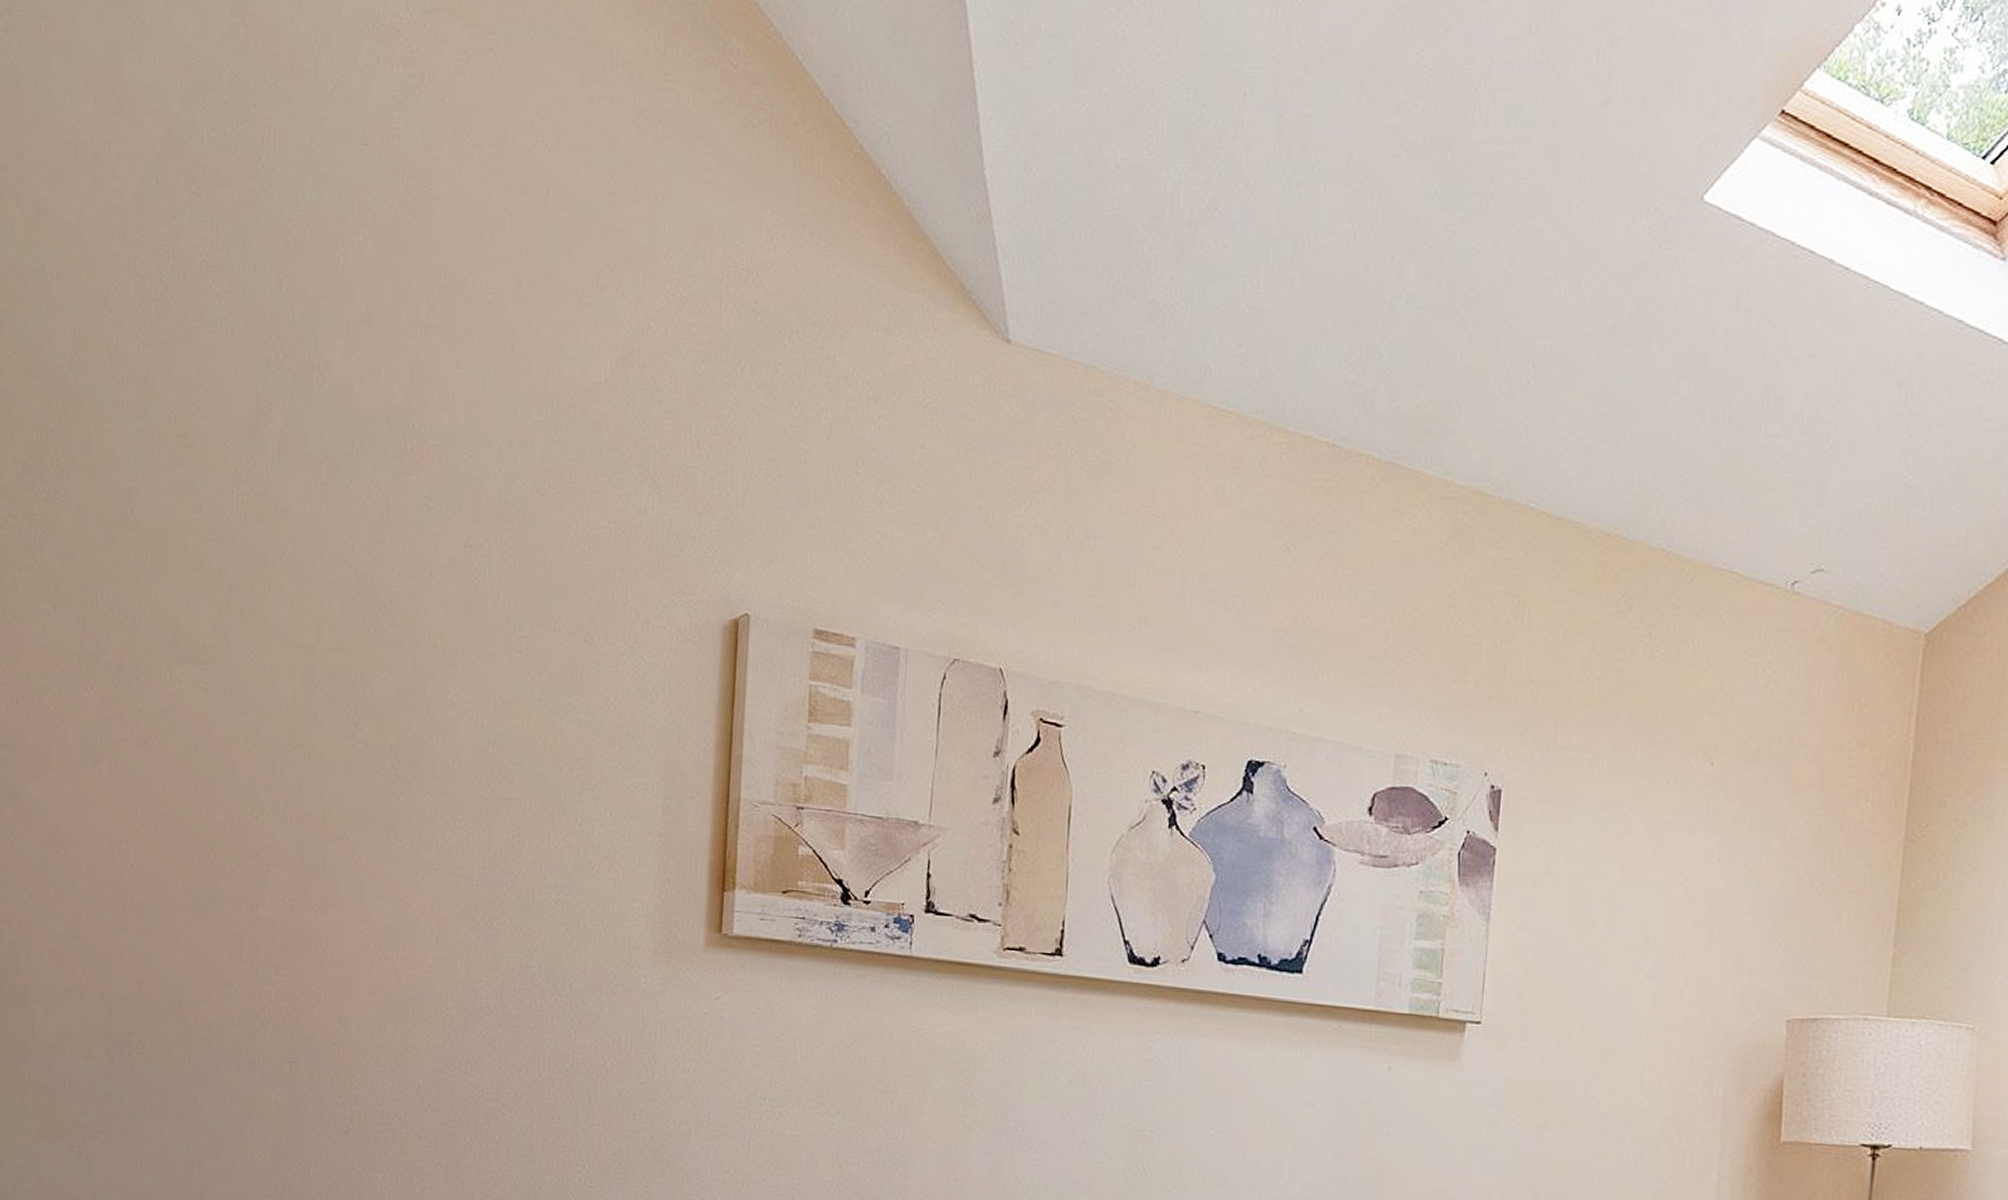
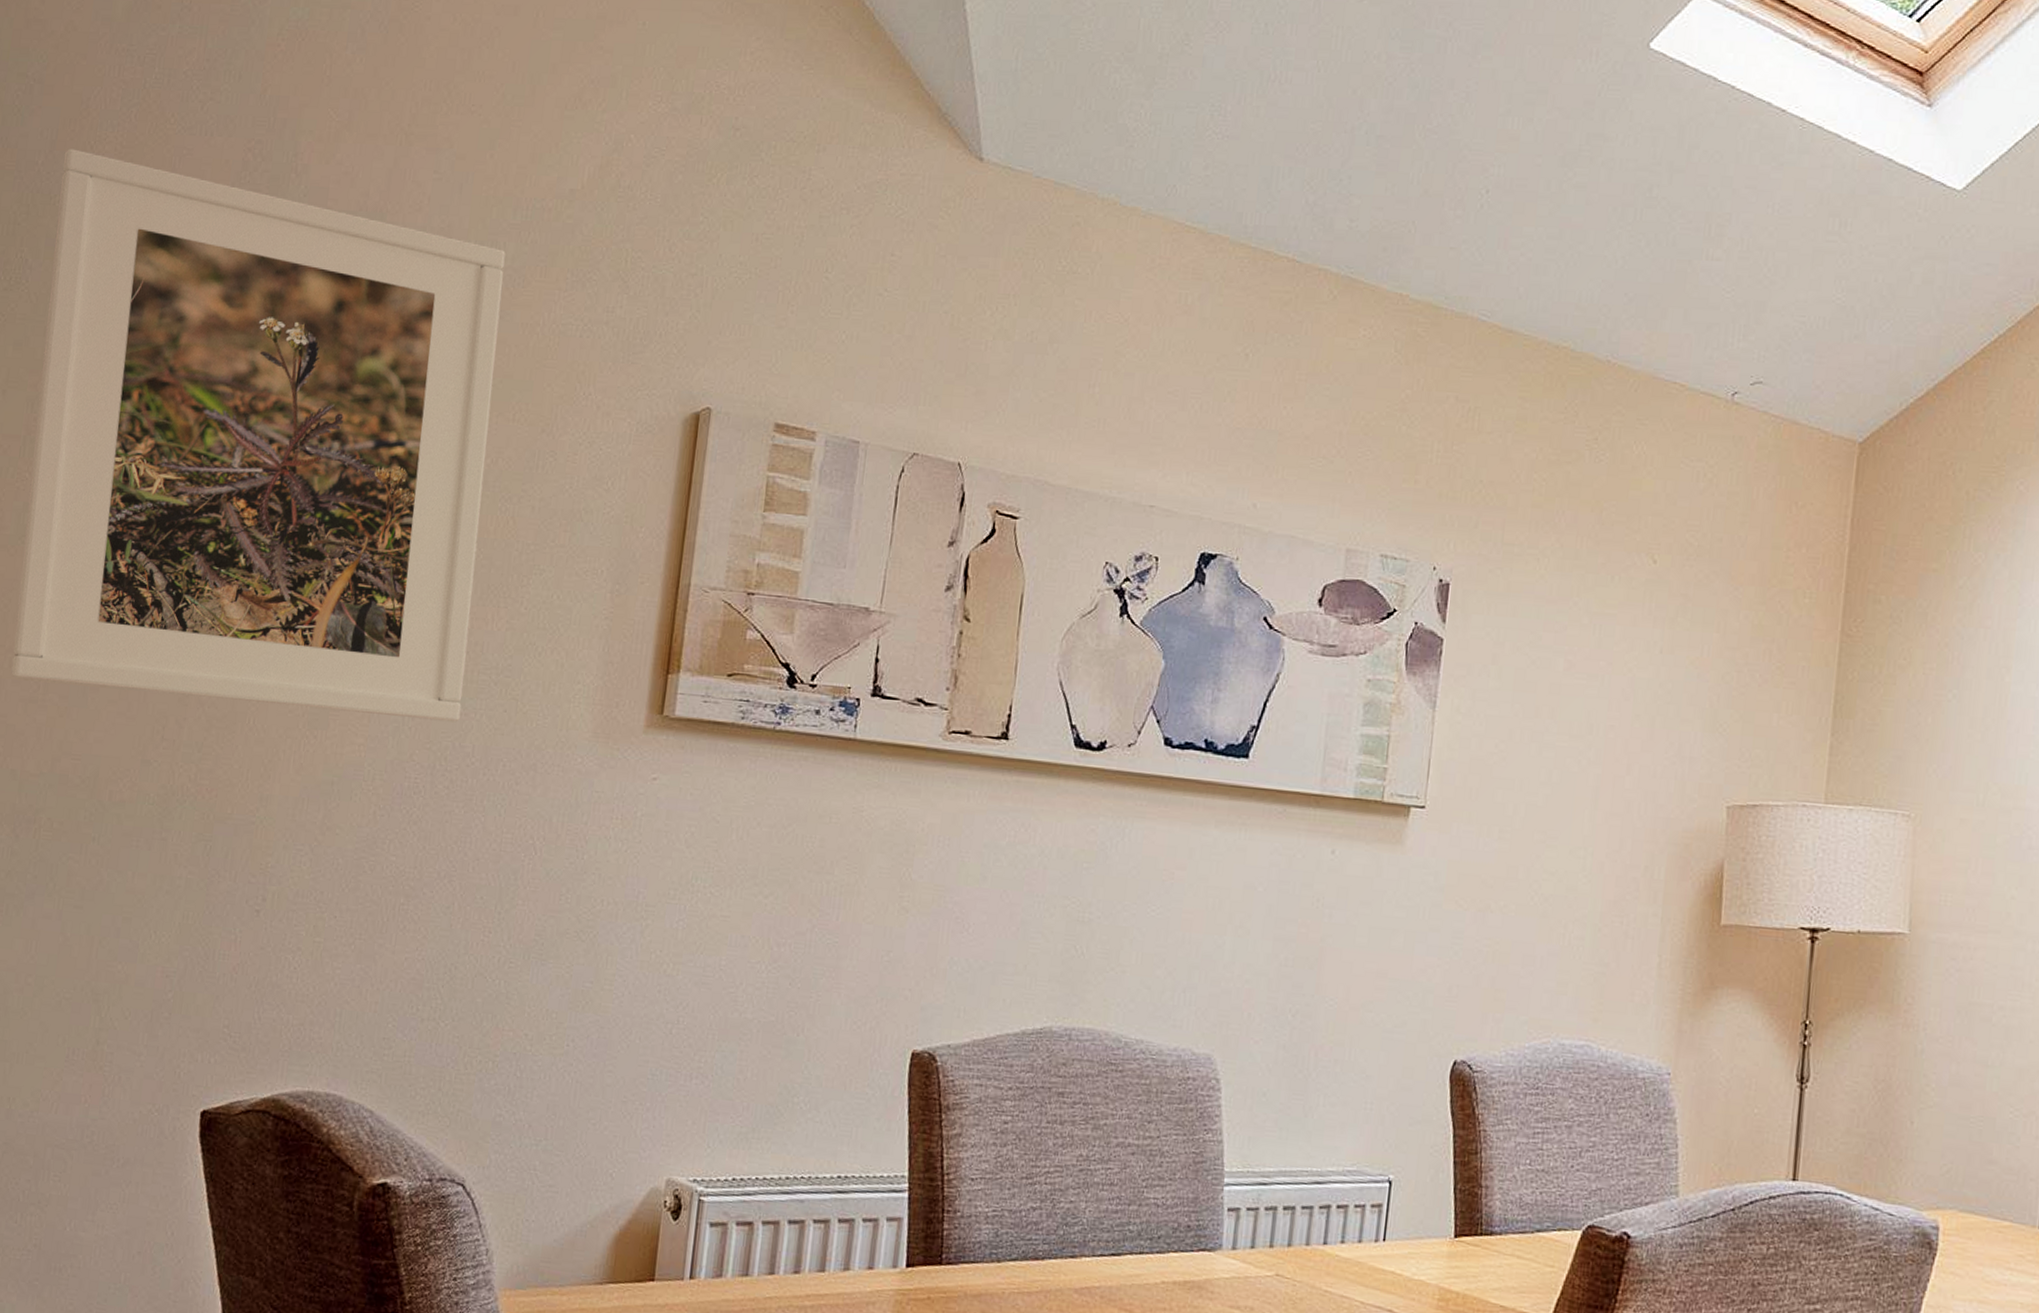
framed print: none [88,349,534,942] -> present [11,148,506,723]

